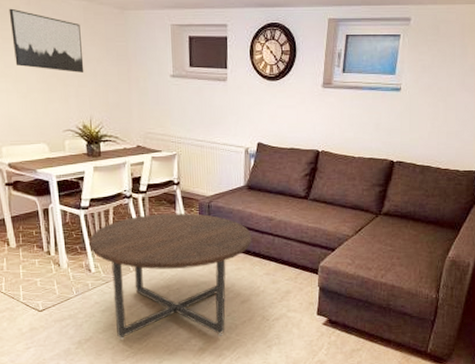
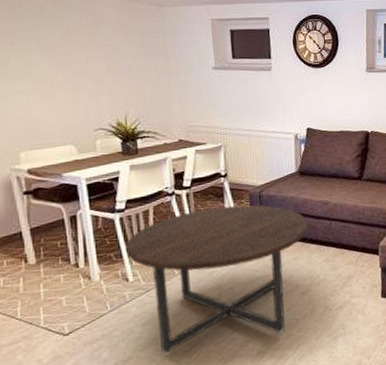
wall art: present [9,8,84,73] -> none [30,8,118,70]

